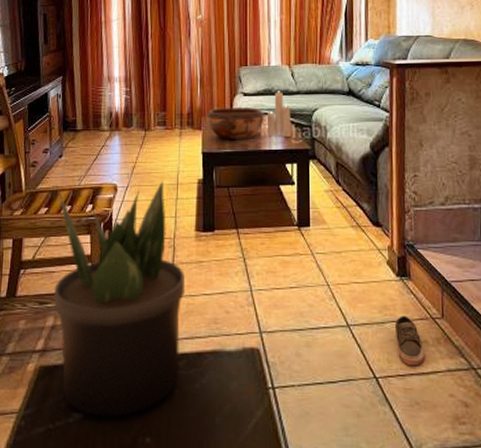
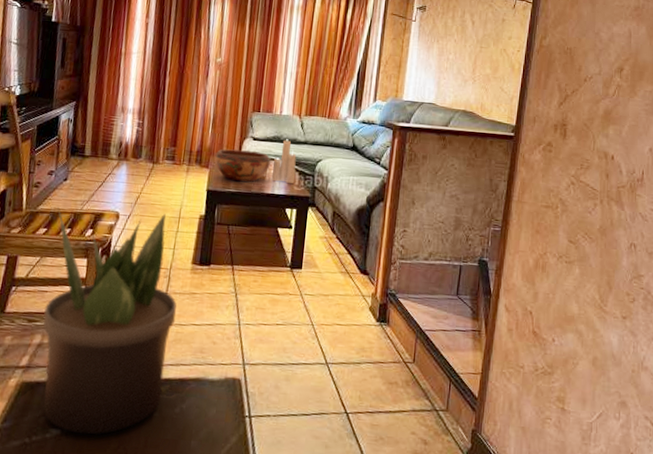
shoe: present [394,315,426,366] -> none [369,358,395,405]

